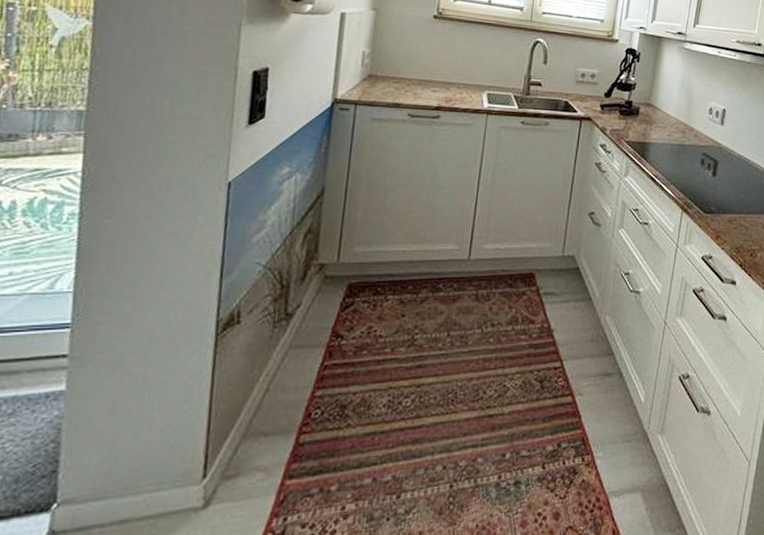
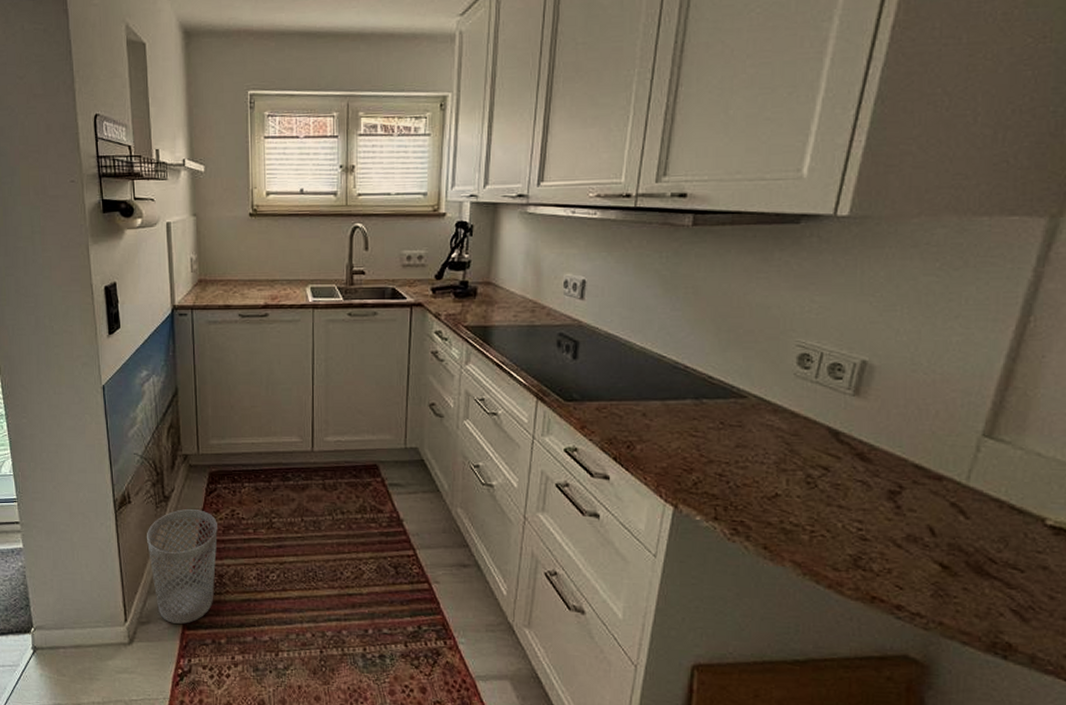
wastebasket: none [252,328,349,473] -> present [146,509,218,624]

